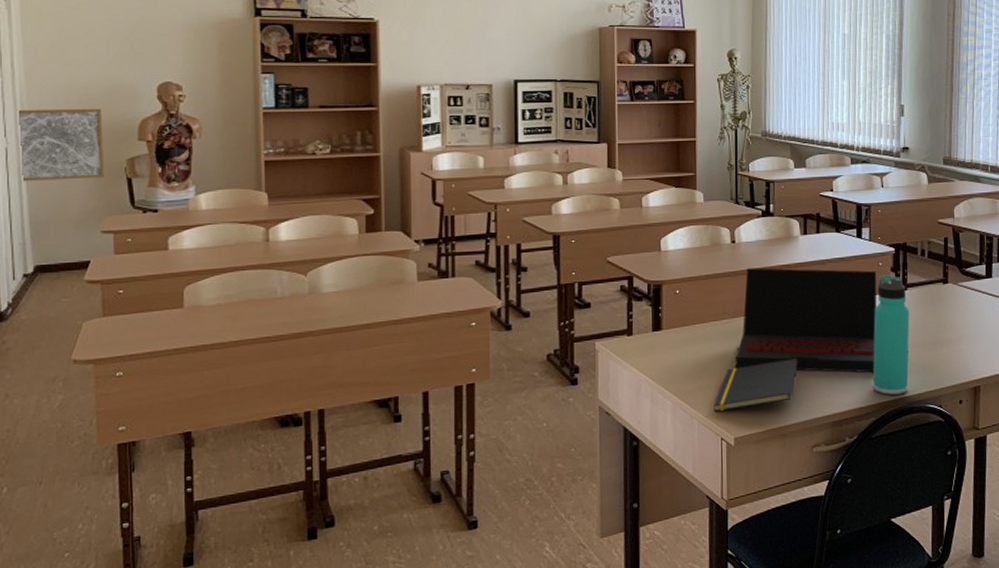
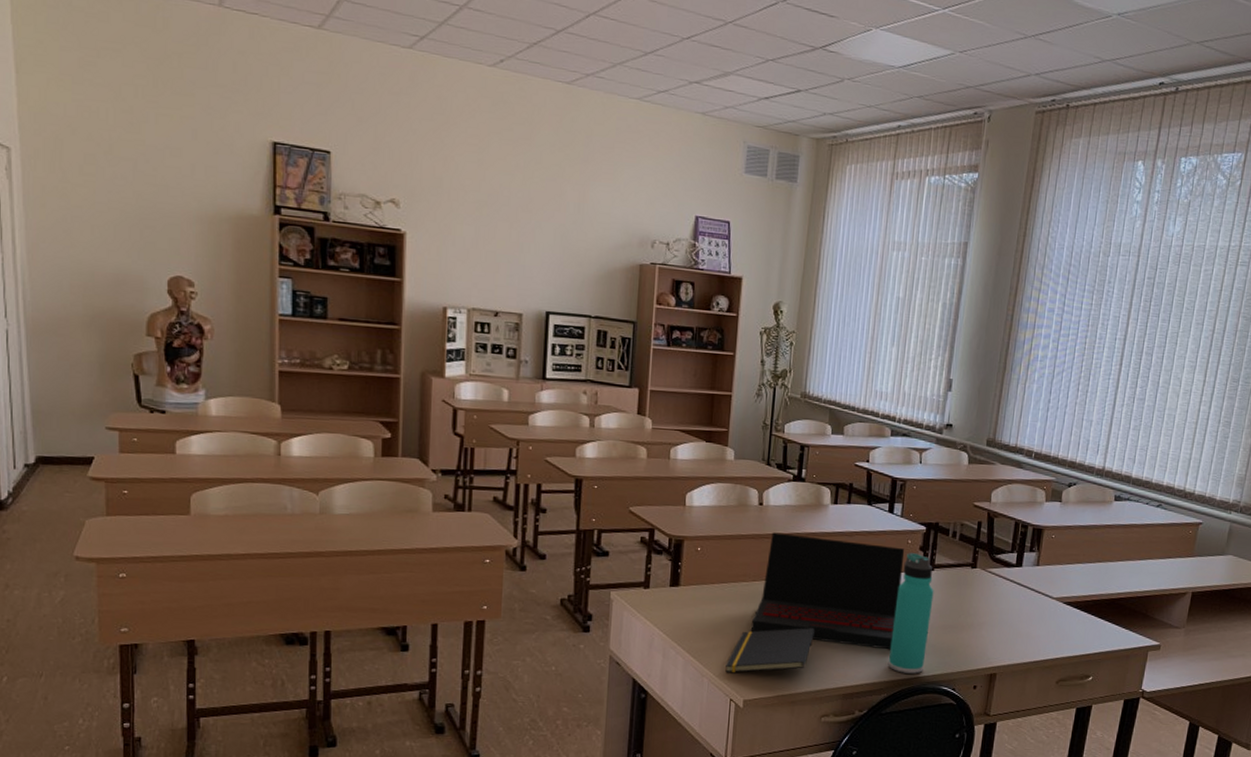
wall art: present [16,108,105,182] -> none [17,289,111,372]

